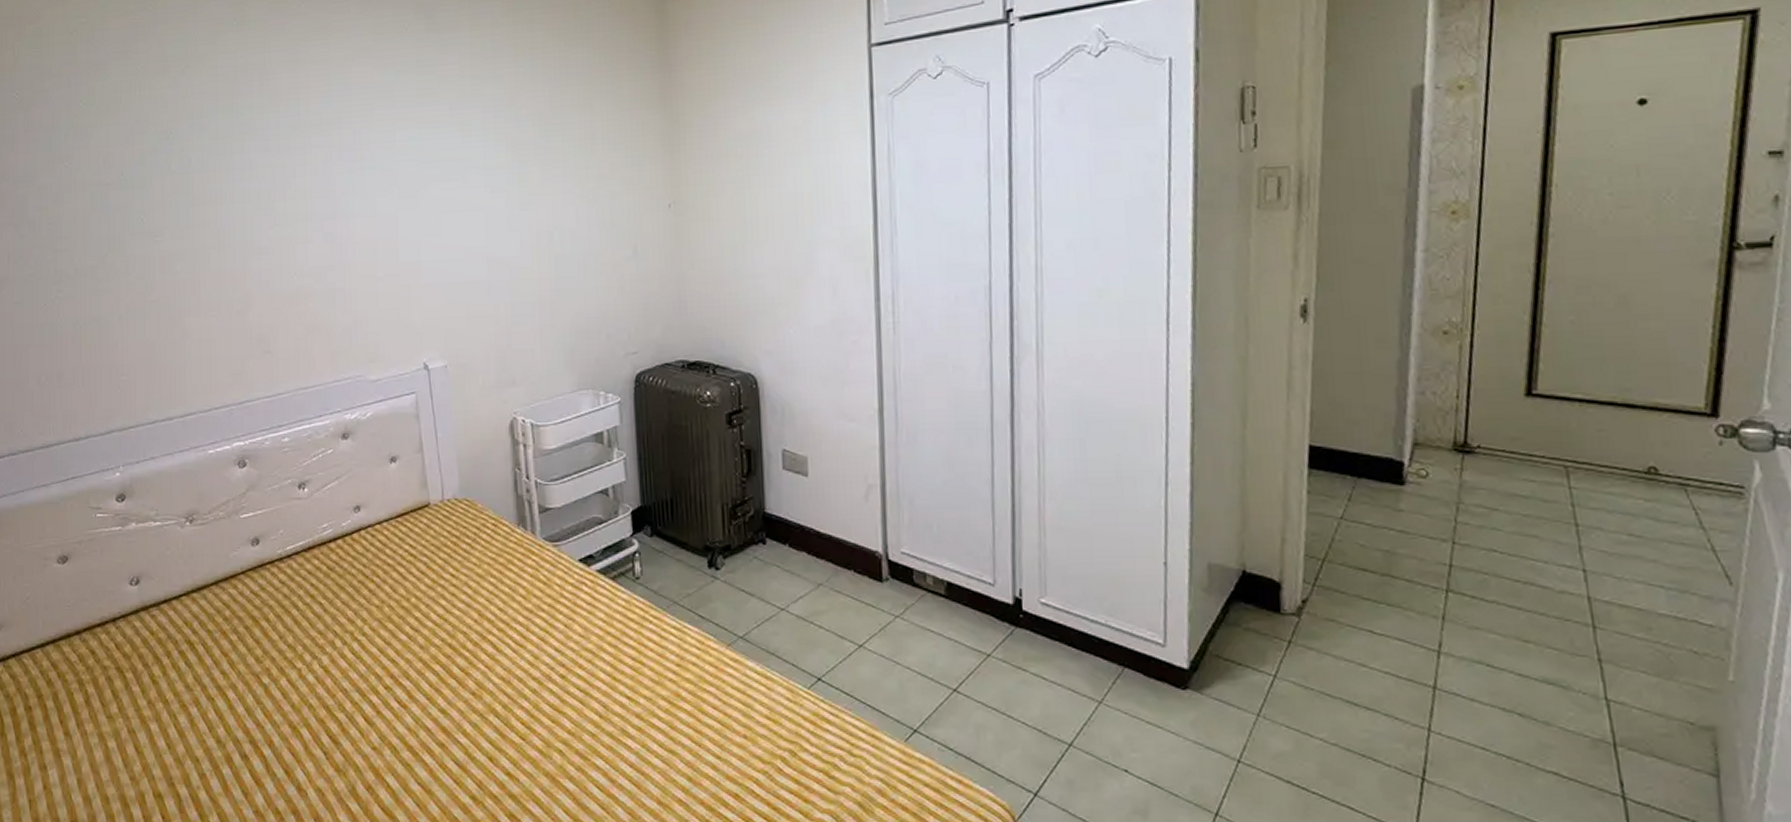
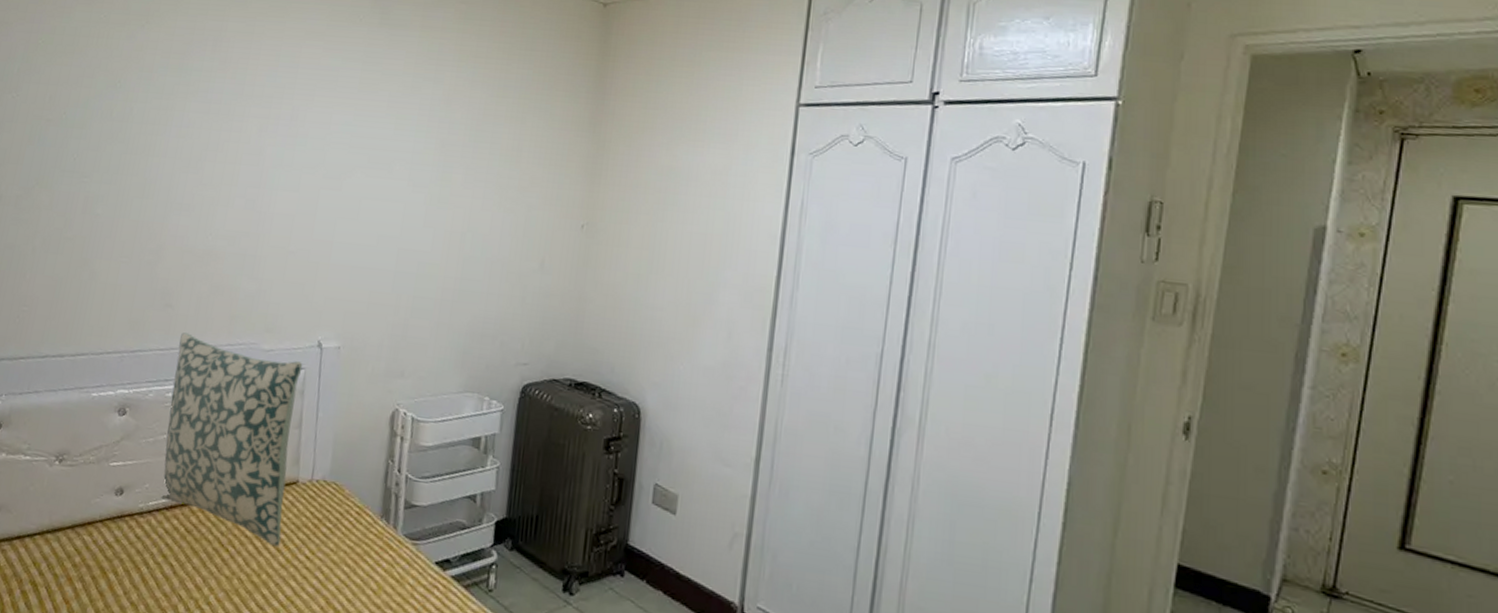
pillow: none [285,376,423,570] -> present [160,332,303,547]

